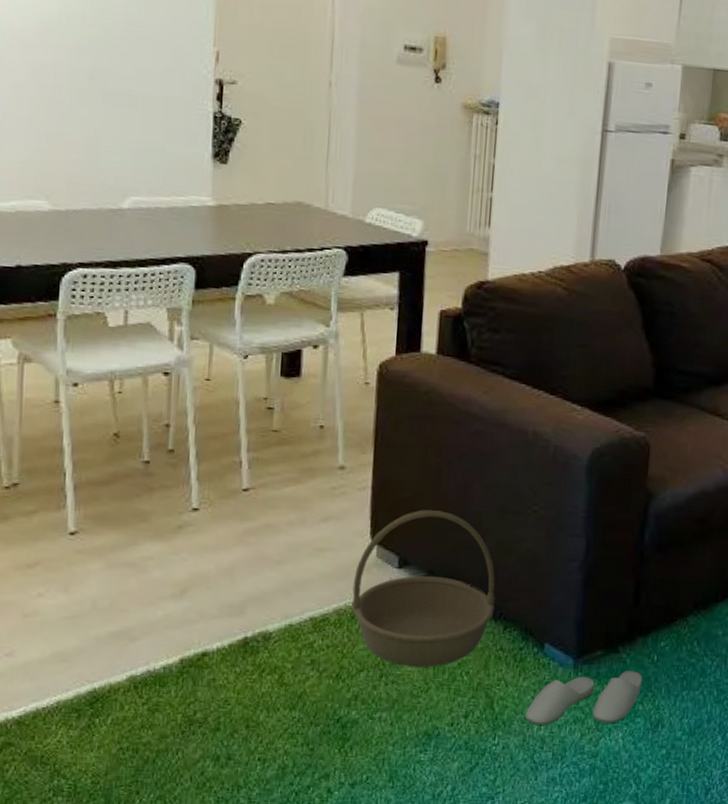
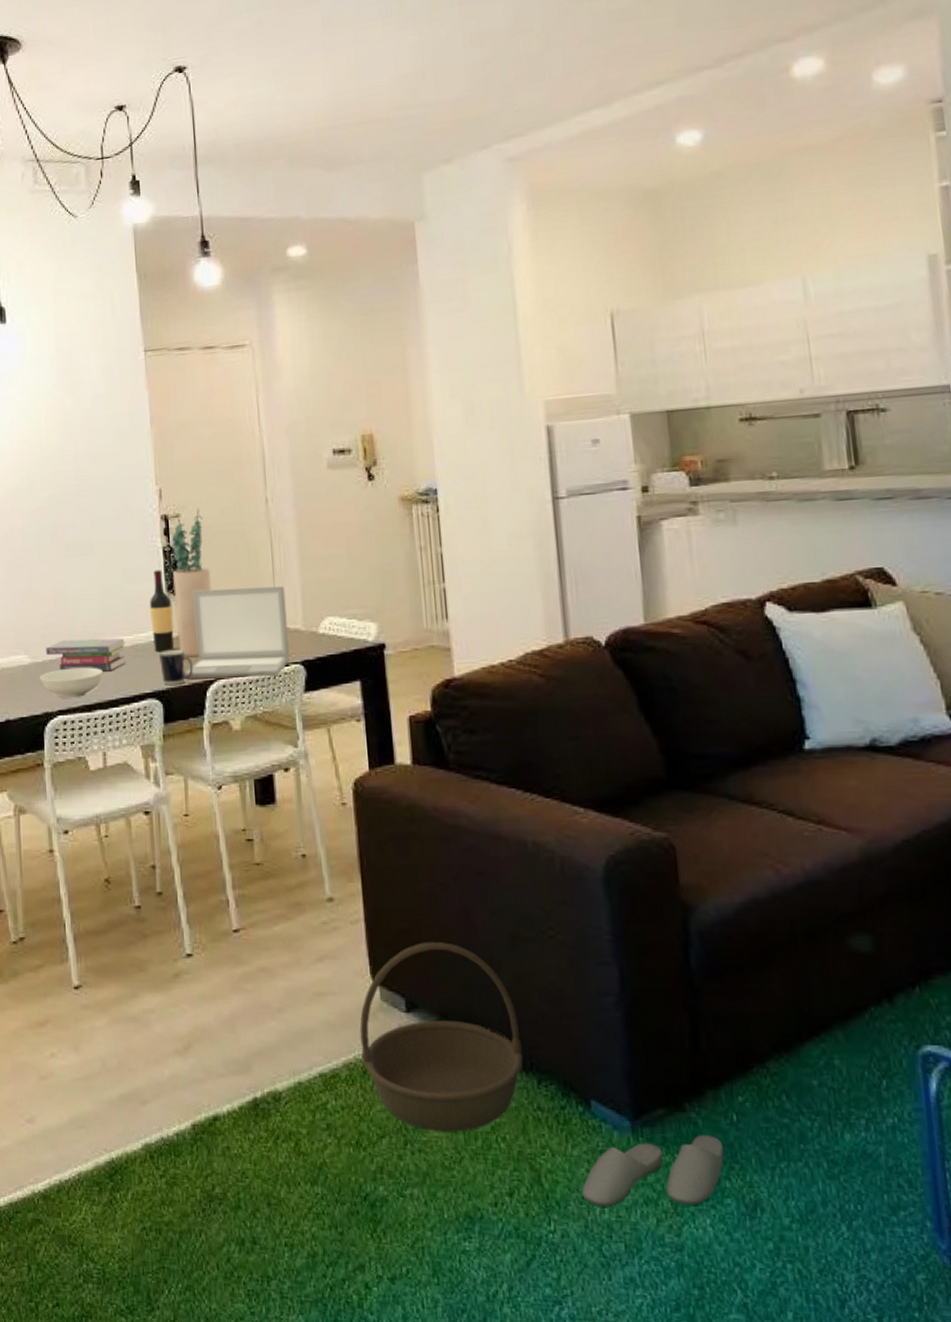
bowl: none [60,220,133,253] -> present [40,667,103,699]
books: none [70,191,162,231] -> present [46,638,125,672]
wine bottle: none [192,134,217,220] -> present [149,570,175,653]
mug: none [196,217,232,254] -> present [158,650,193,686]
vase: none [219,78,263,229] -> present [172,508,212,658]
laptop: none [222,162,337,257] -> present [184,586,290,680]

